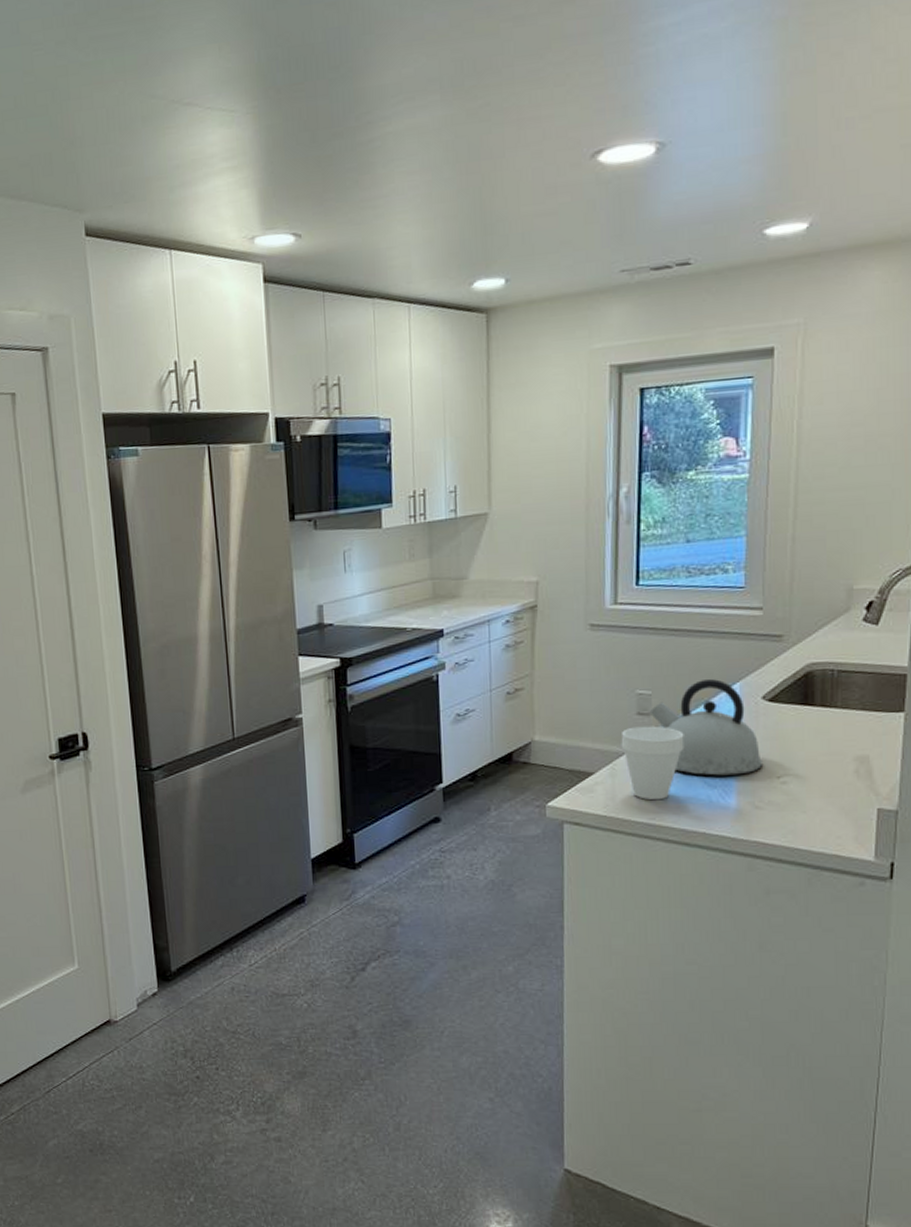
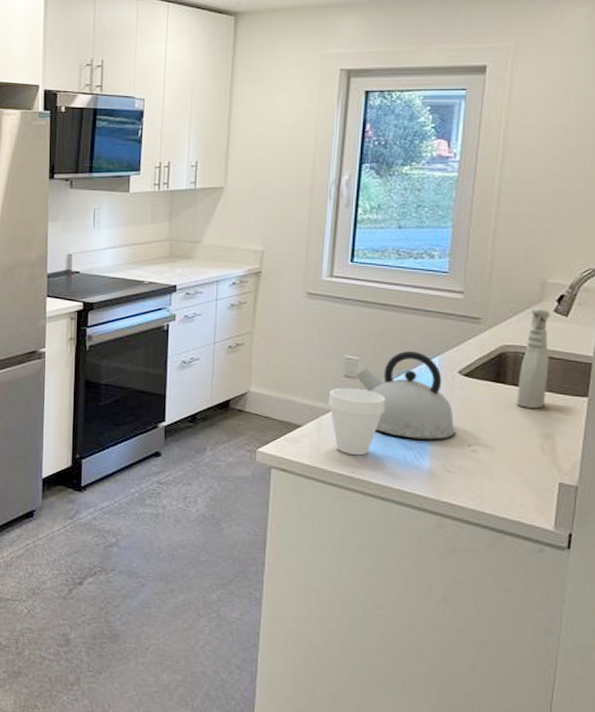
spray bottle: none [827,617,860,730] -> present [516,307,550,409]

